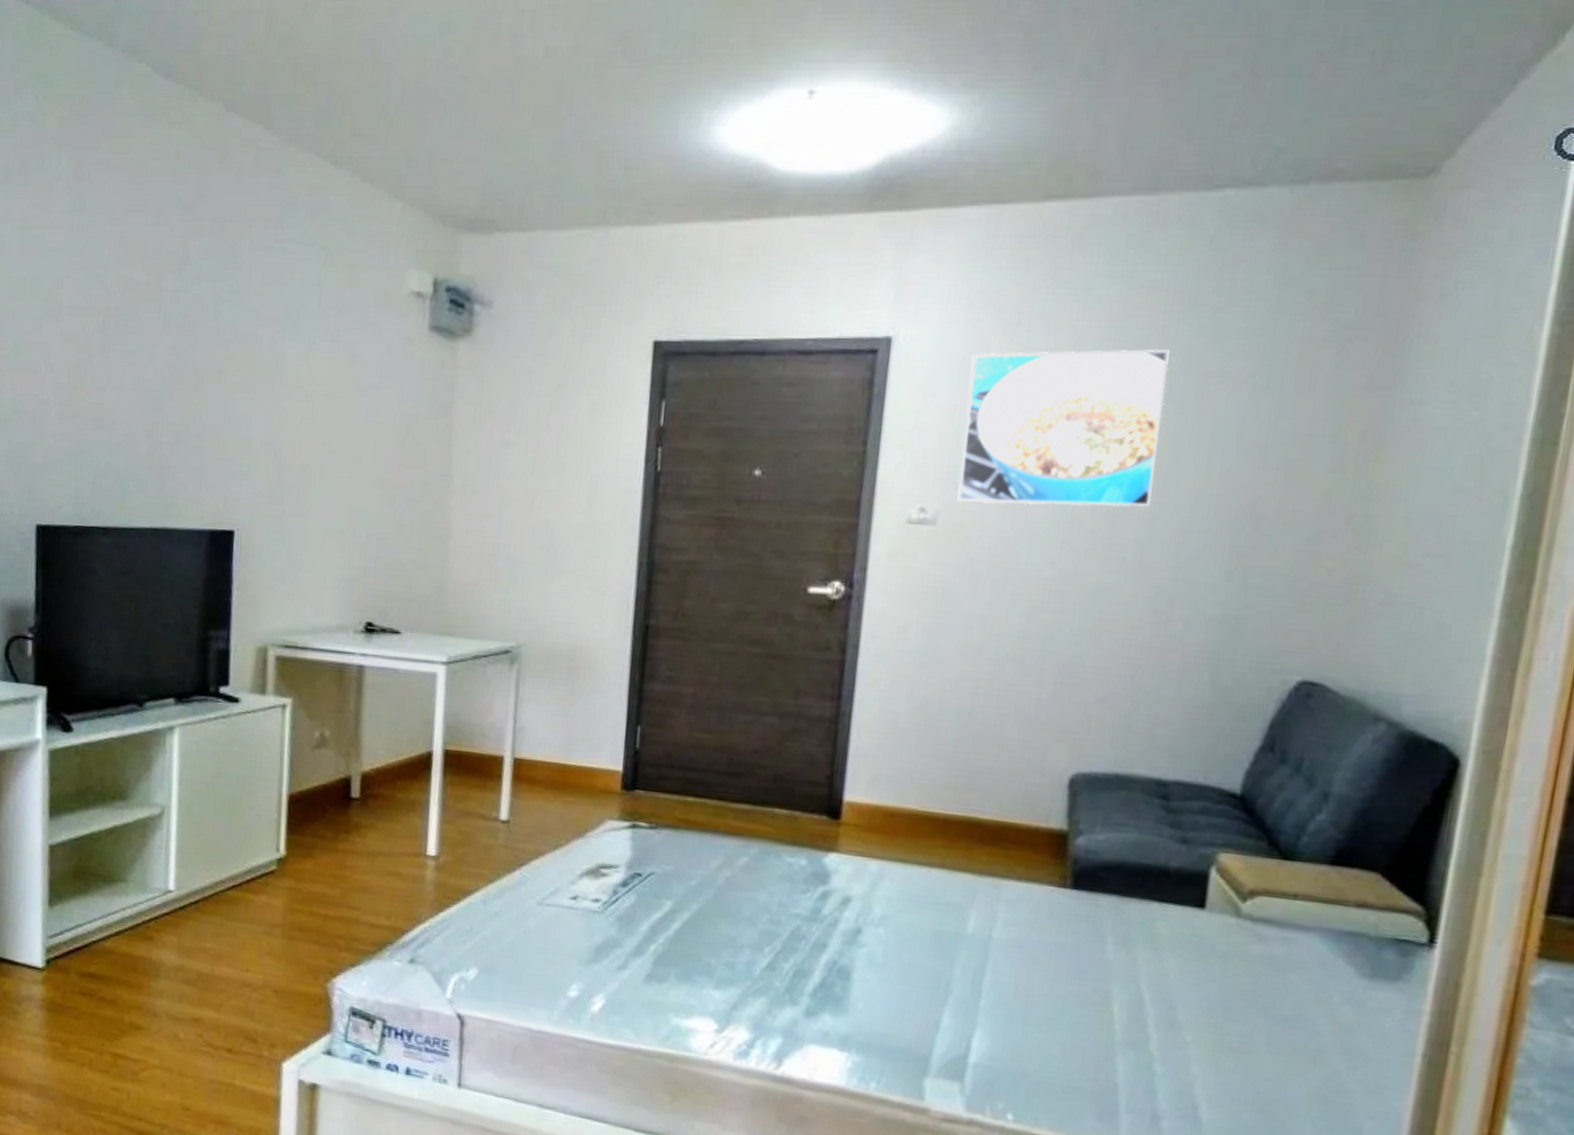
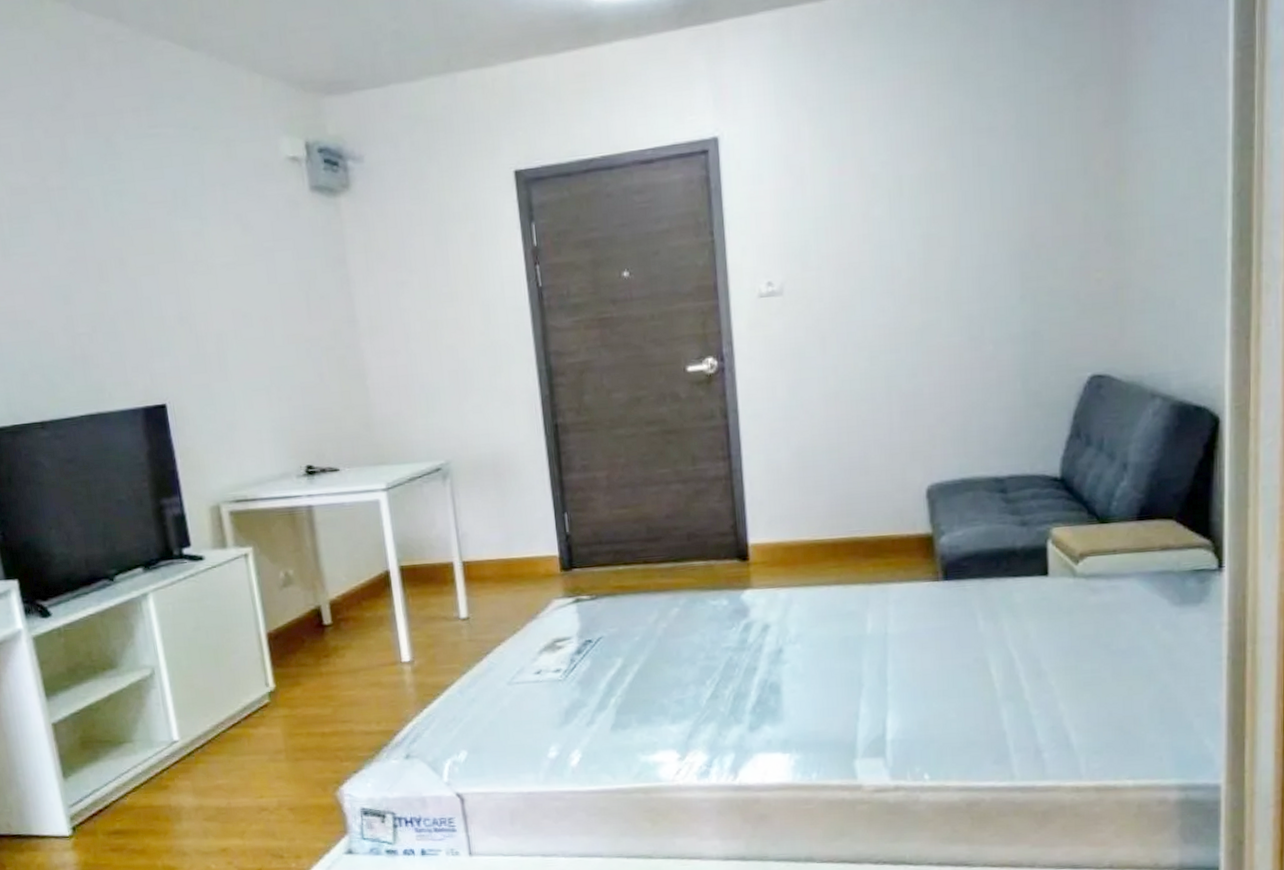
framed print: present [957,348,1170,508] -> none [788,115,952,273]

